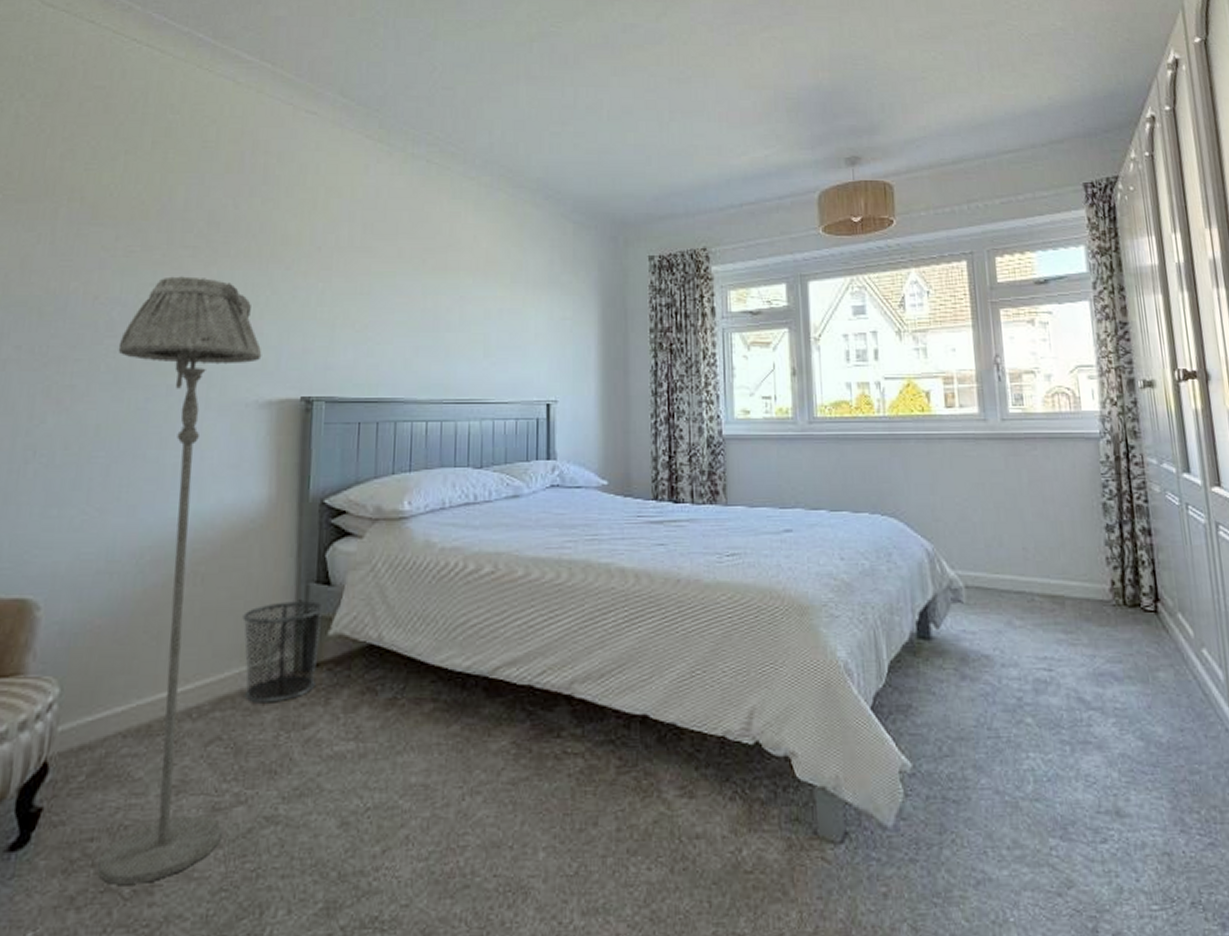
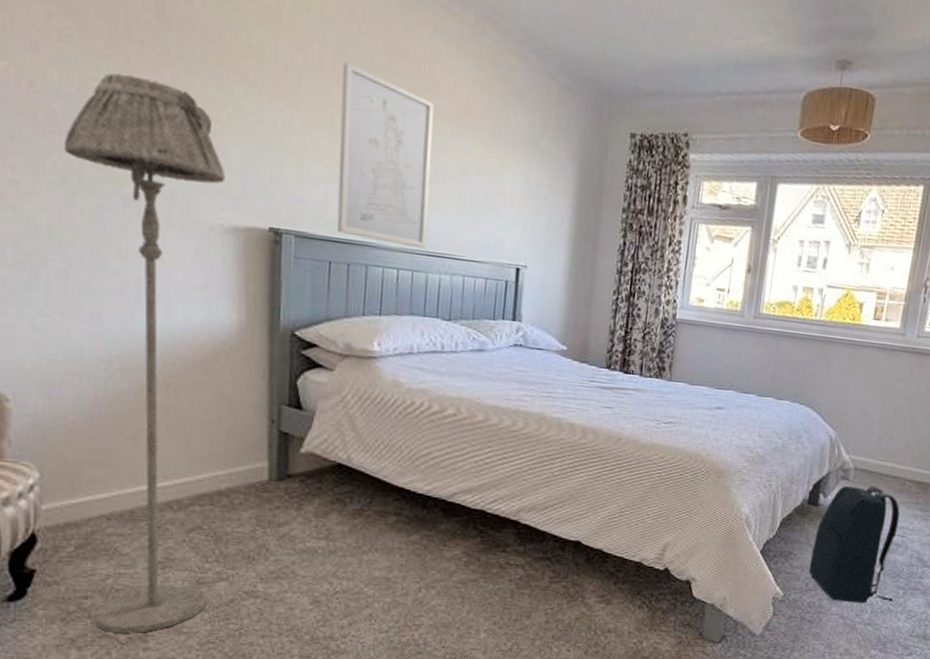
waste bin: present [242,601,325,703] -> none [217,419,297,504]
wall art: none [365,235,456,398] -> present [336,61,434,249]
backpack: none [936,607,1060,770] -> present [809,486,900,604]

